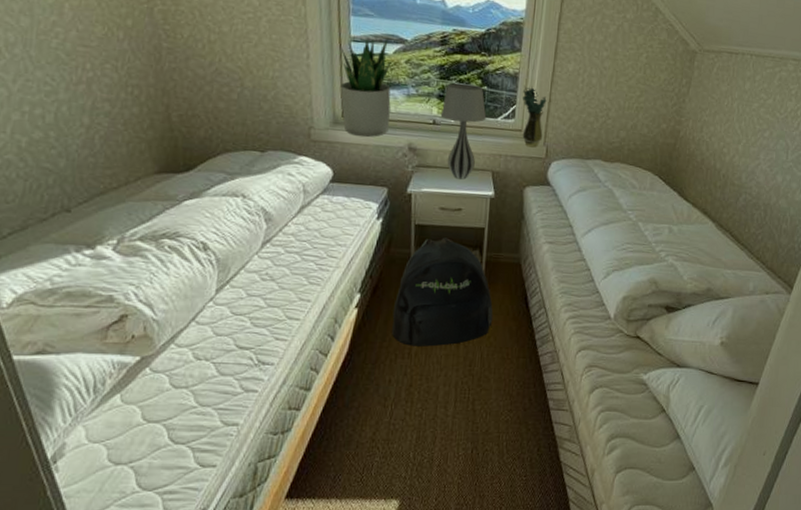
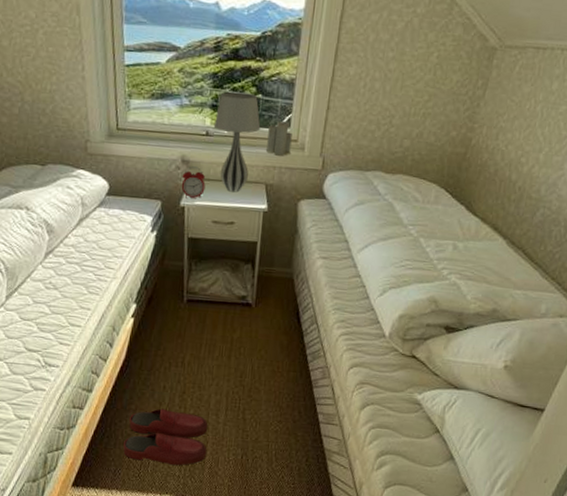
planter: present [340,38,392,138] -> none [114,46,165,151]
slippers: none [344,404,437,466] -> present [123,408,208,466]
backpack: present [392,237,493,347] -> none [166,251,265,357]
alarm clock: none [408,154,433,186] -> present [181,166,206,199]
candle: none [491,110,517,146] -> present [265,119,292,157]
vase: present [522,85,547,148] -> none [297,92,325,159]

